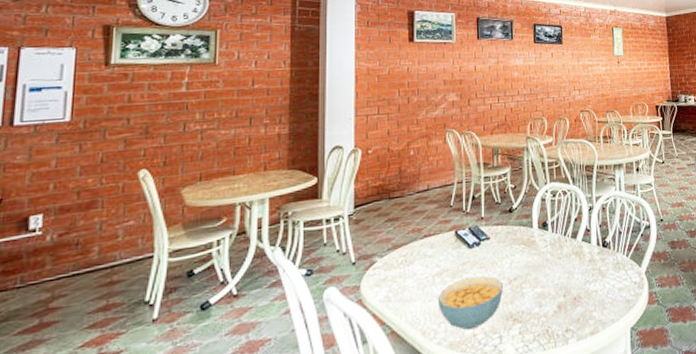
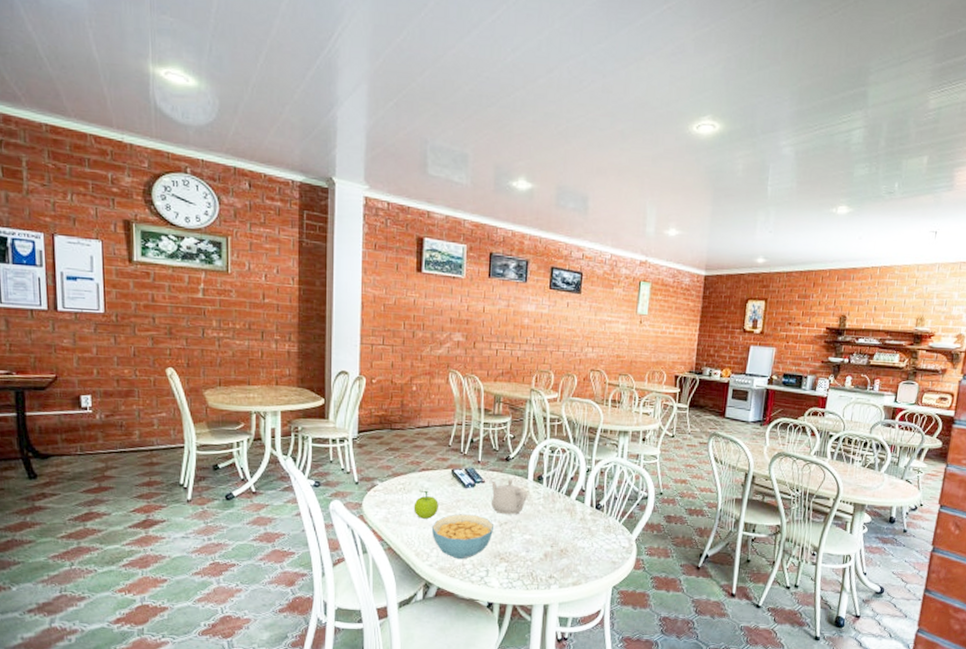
fruit: none [417,258,444,291] -> present [413,490,439,519]
teapot: none [497,230,534,271] -> present [490,479,527,515]

